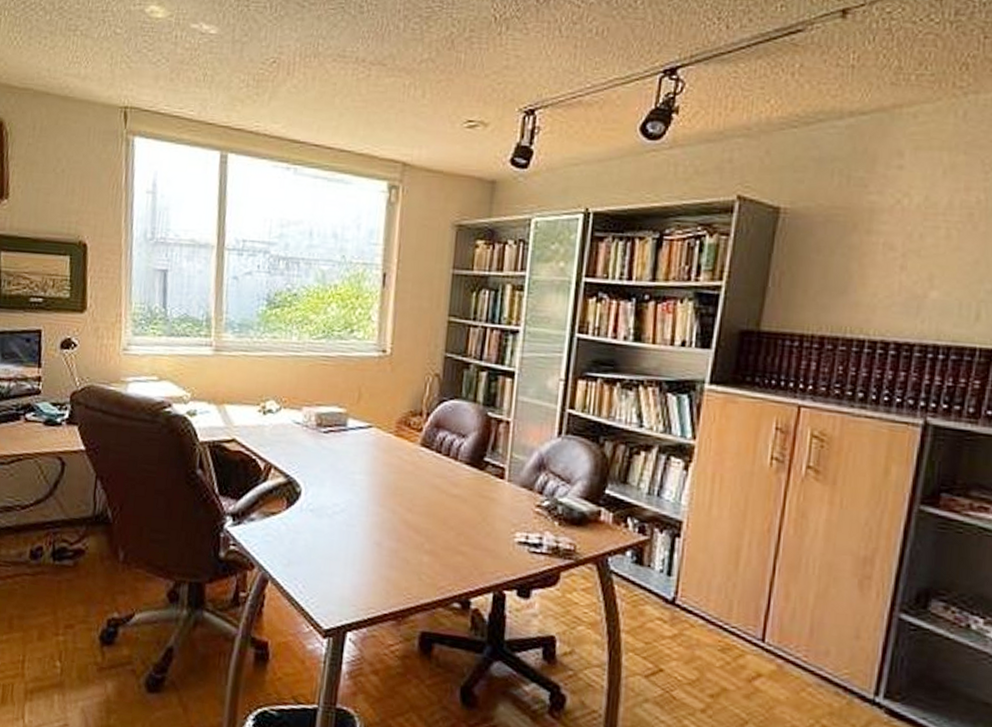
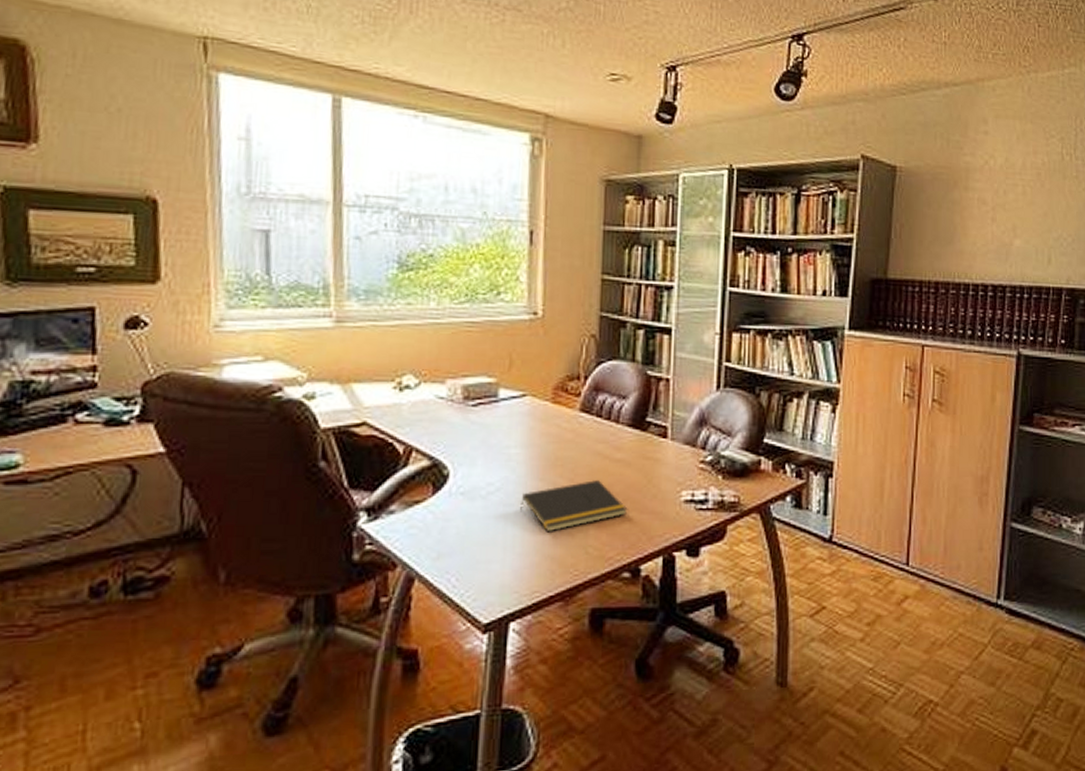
notepad: none [361,512,462,556] -> present [520,480,628,532]

